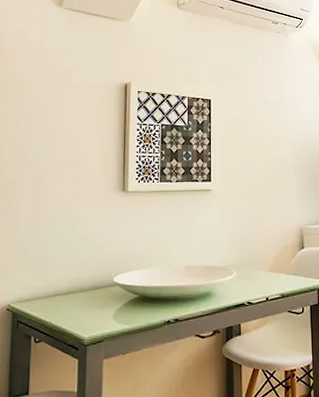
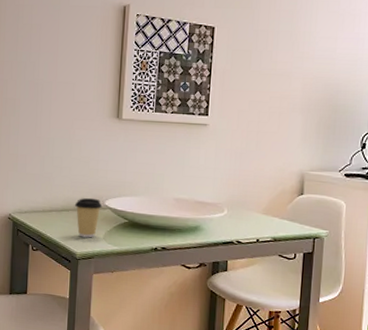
coffee cup: none [81,275,111,320] -> present [74,198,103,238]

